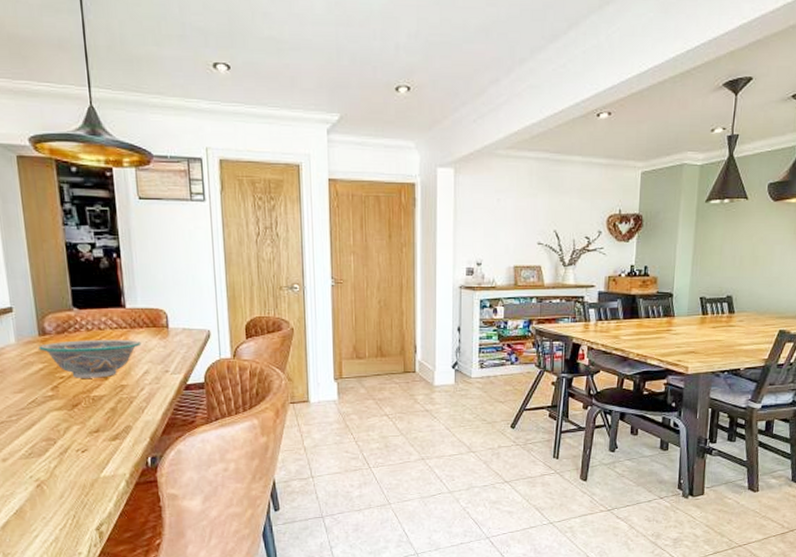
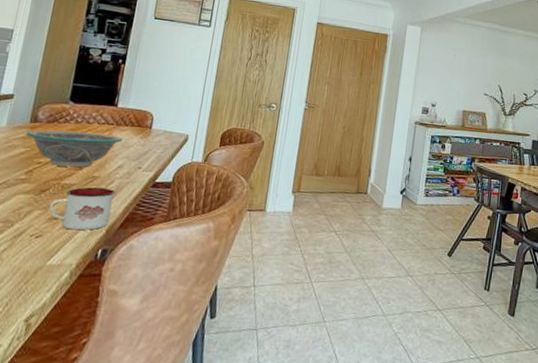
mug: none [86,396,151,441] -> present [49,187,116,231]

